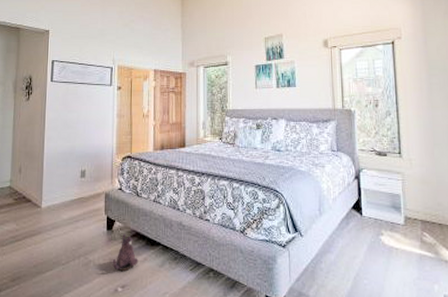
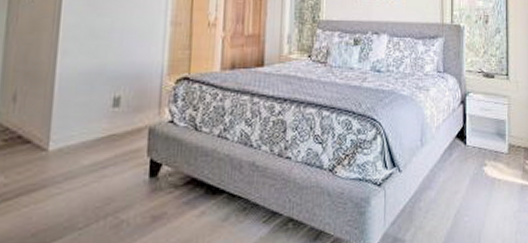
plush toy: present [113,233,138,271] -> none [156,180,193,231]

